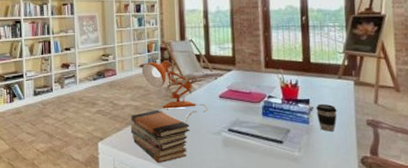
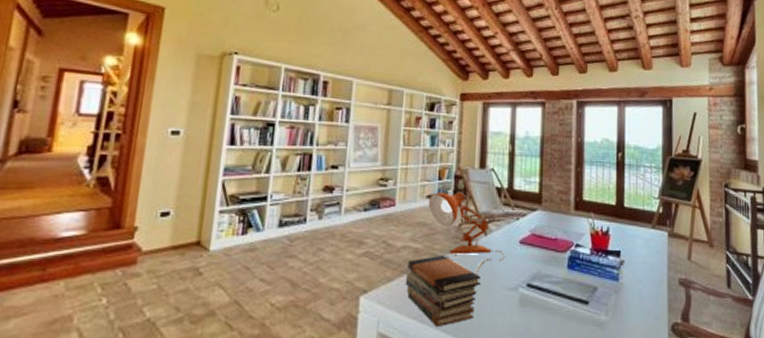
coffee cup: present [316,103,337,132] -> none [627,257,649,291]

